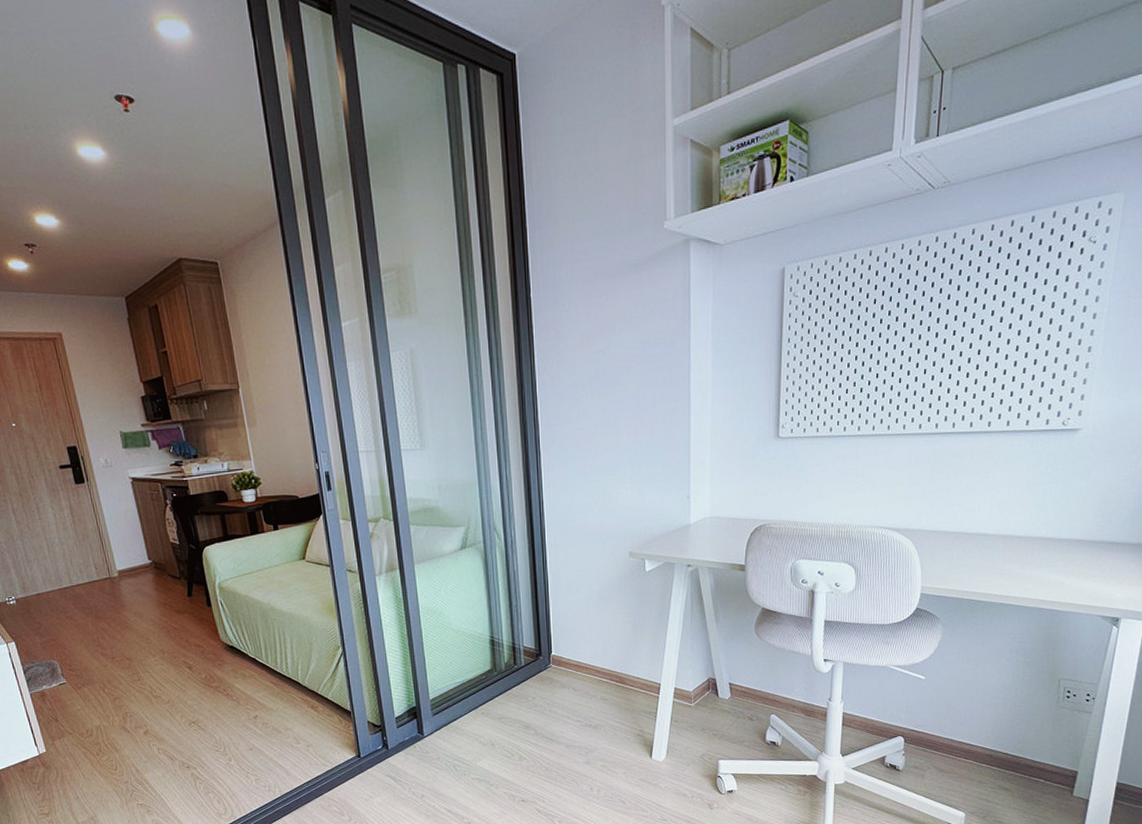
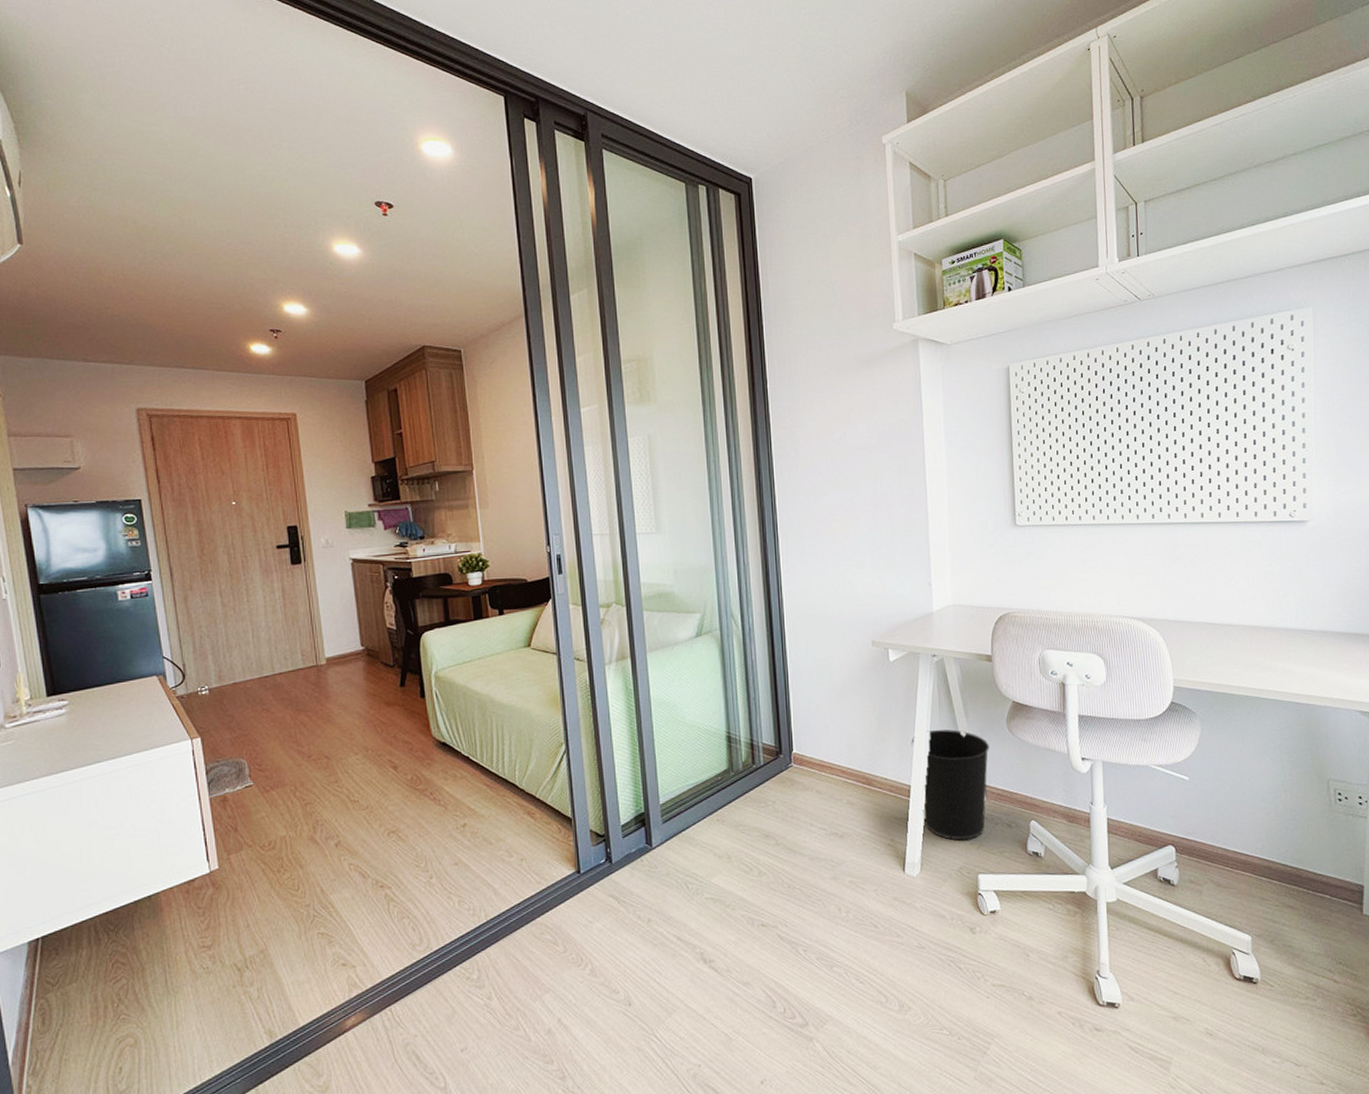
wastebasket: none [663,634,737,732] -> present [911,729,989,841]

